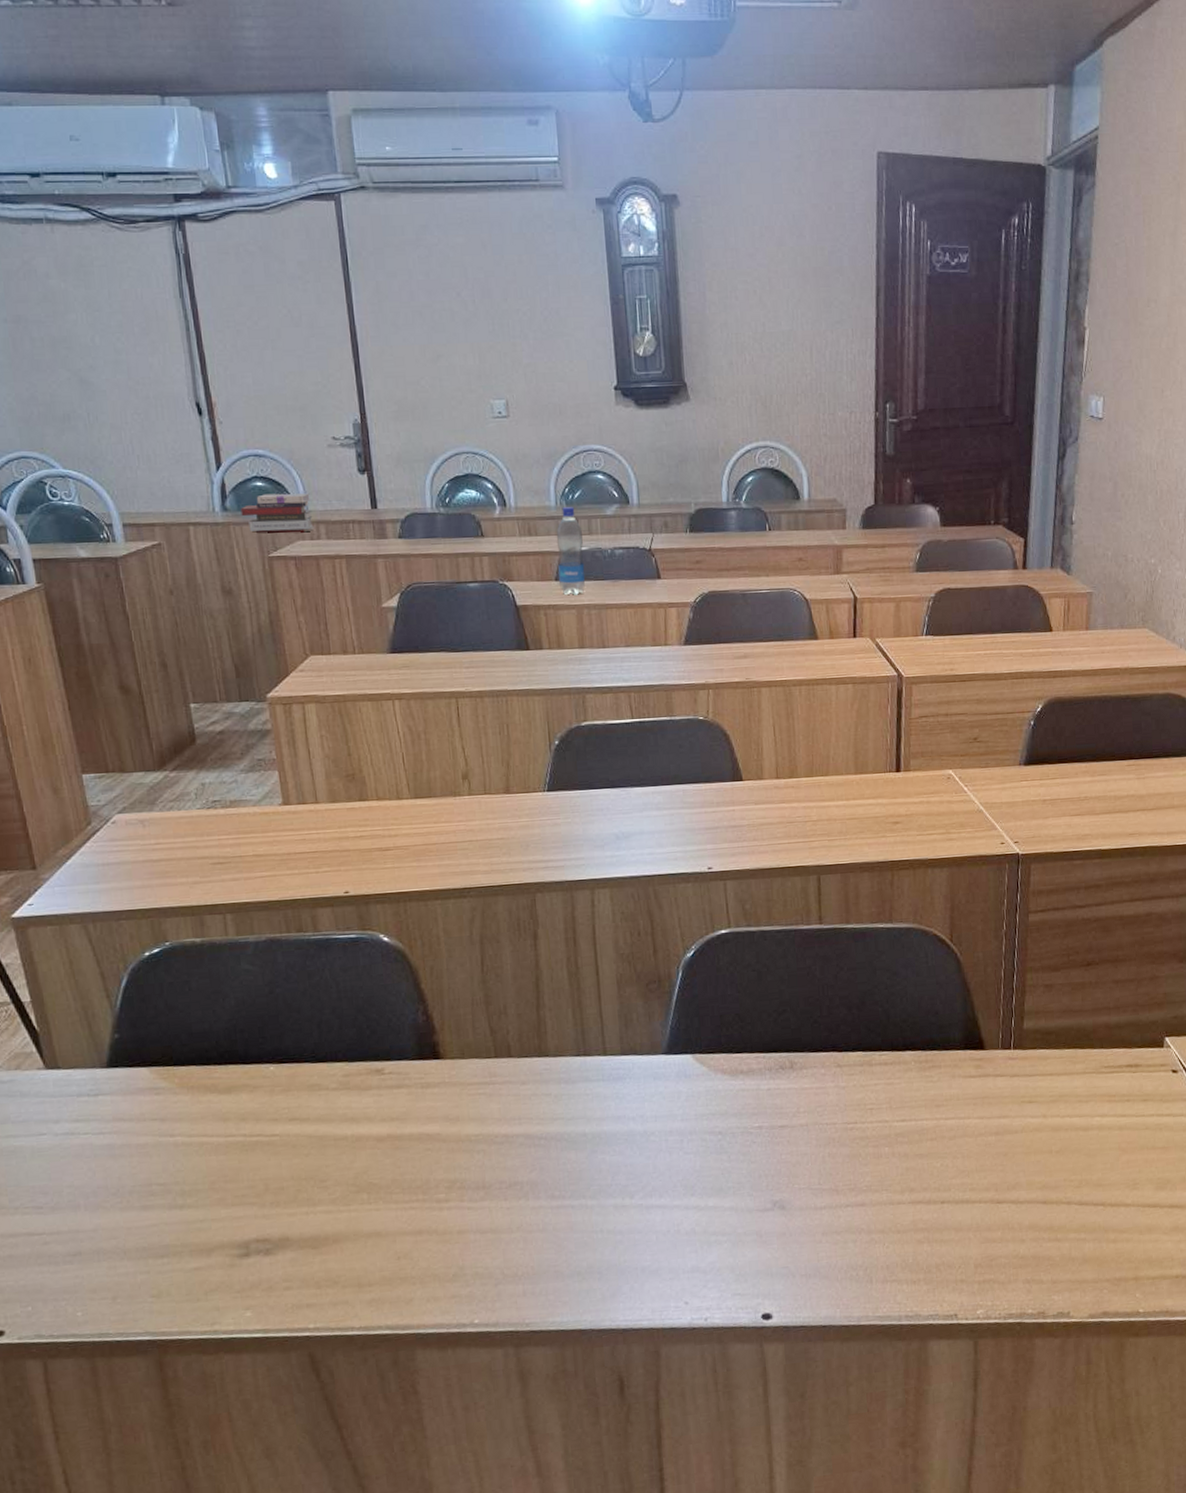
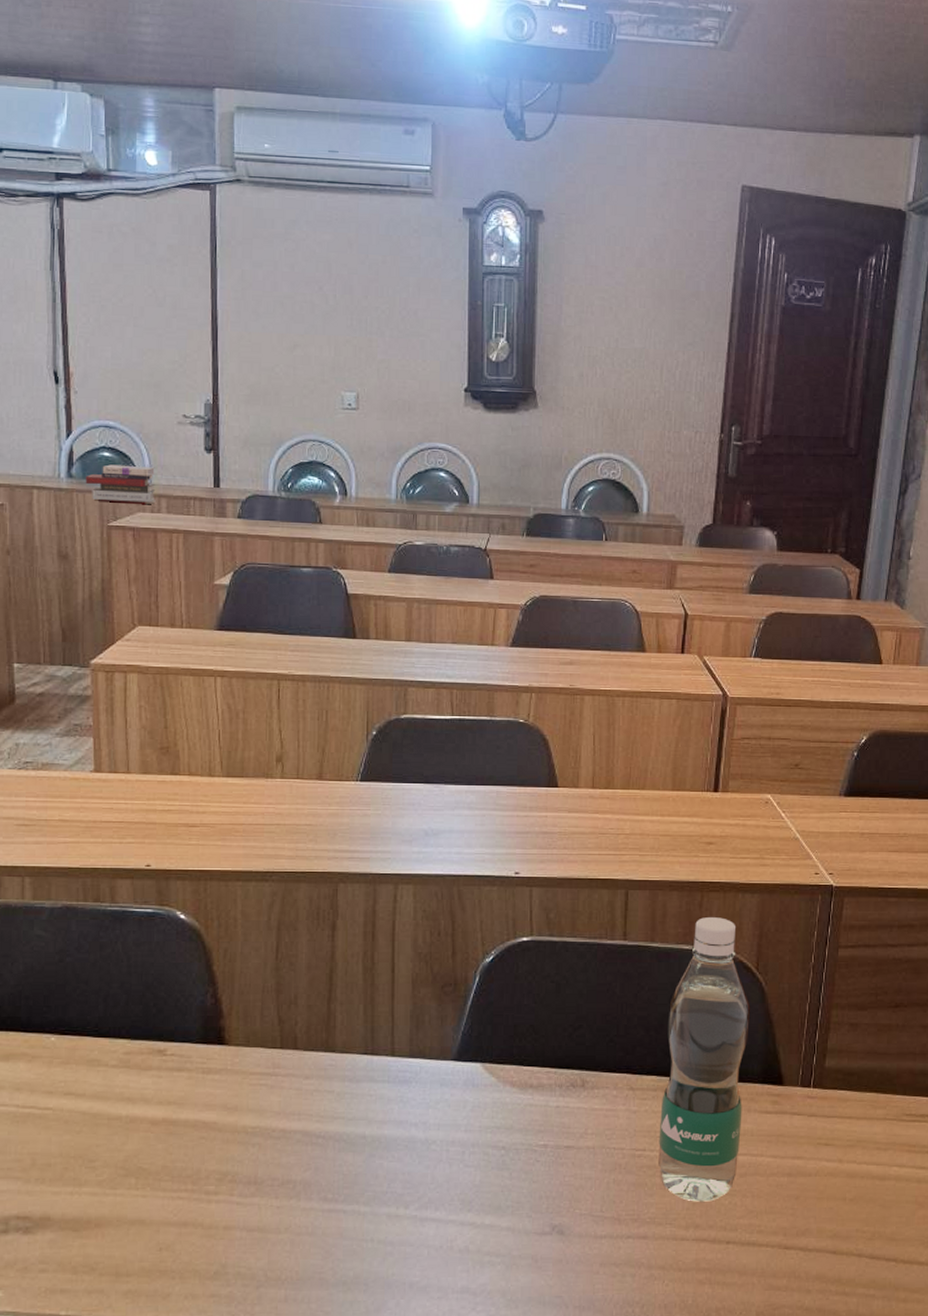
bottle: present [556,507,586,596] -> none [391,501,419,588]
bottle: none [868,894,948,1167] -> present [658,917,751,1202]

